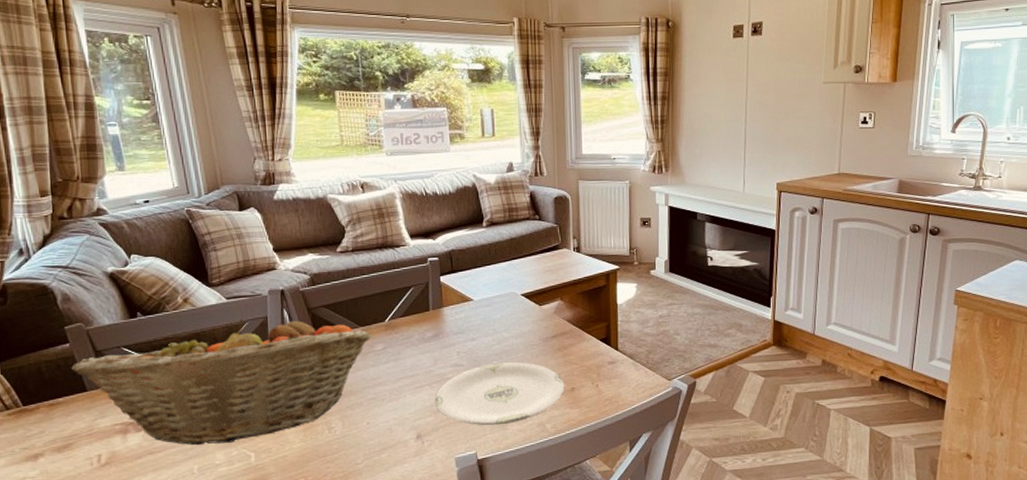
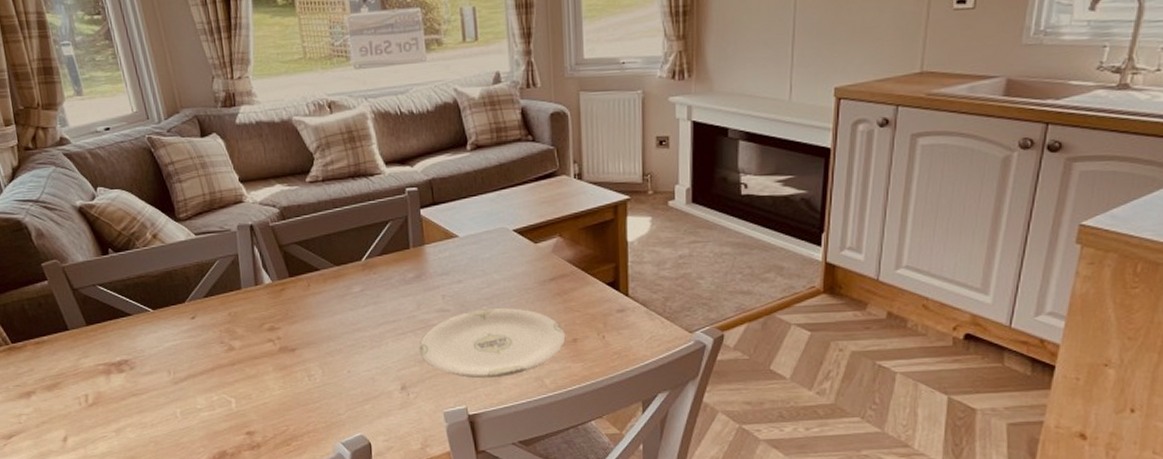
fruit basket: present [70,319,372,446] -> none [51,257,348,389]

